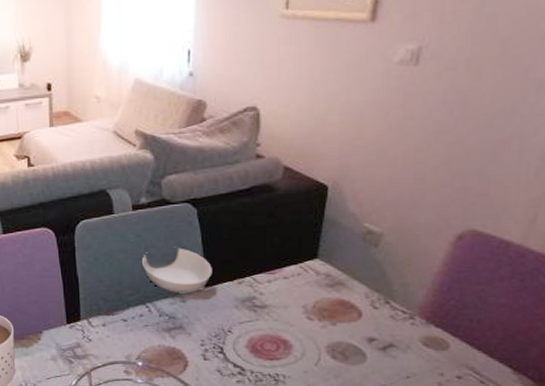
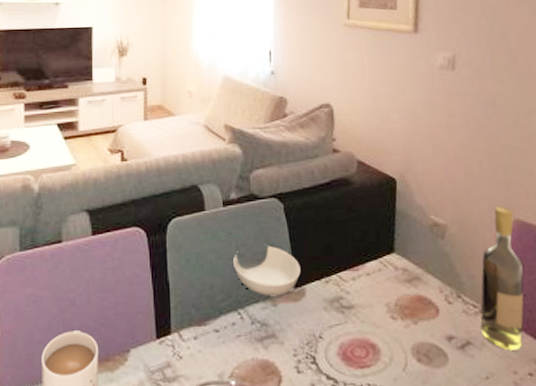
bottle: none [408,215,471,355] -> present [480,206,525,351]

